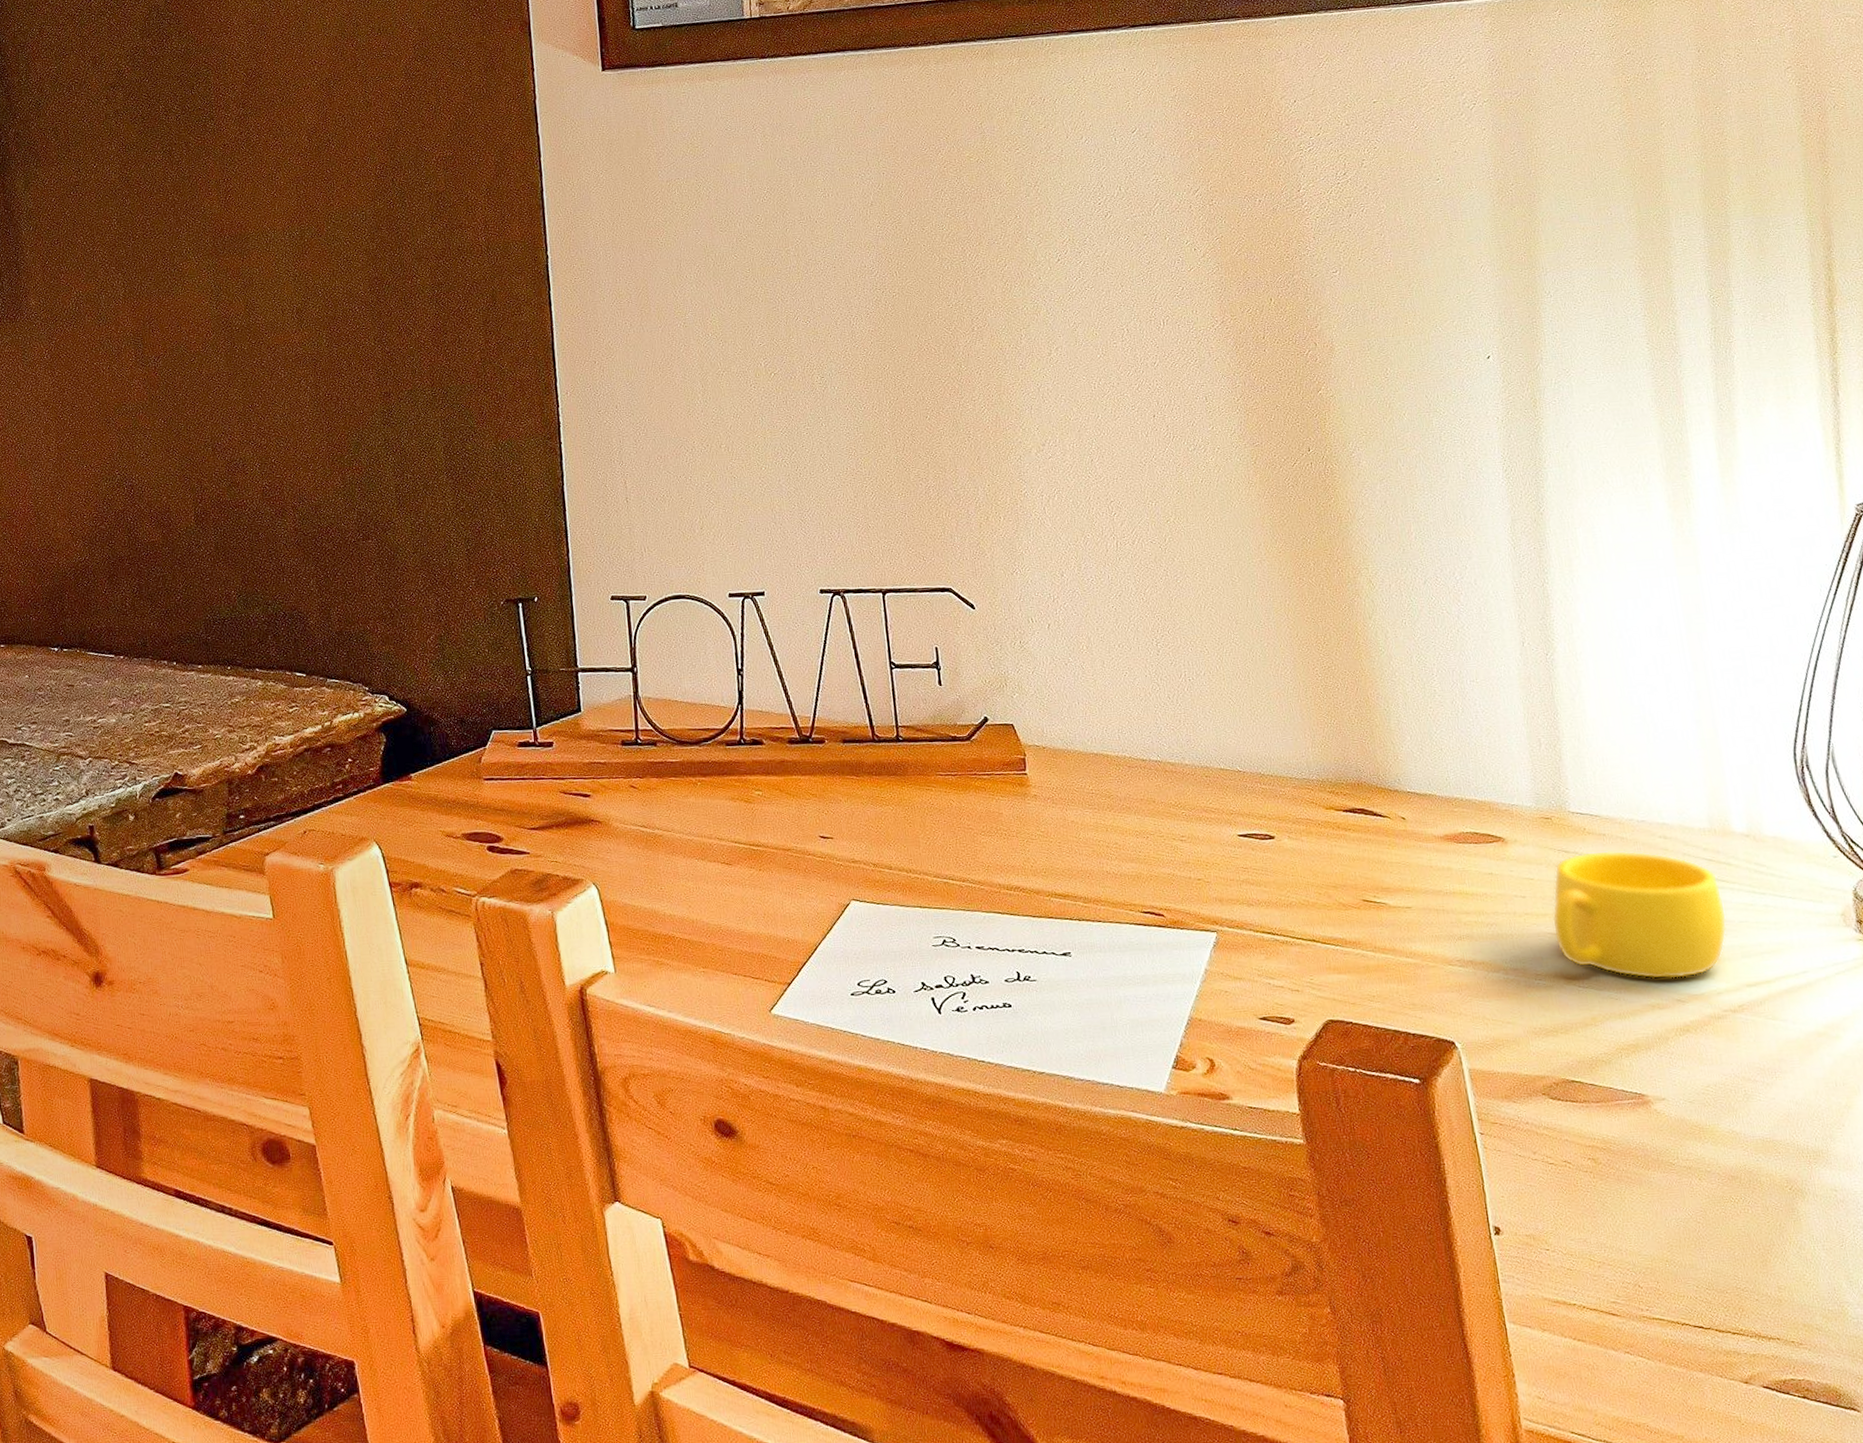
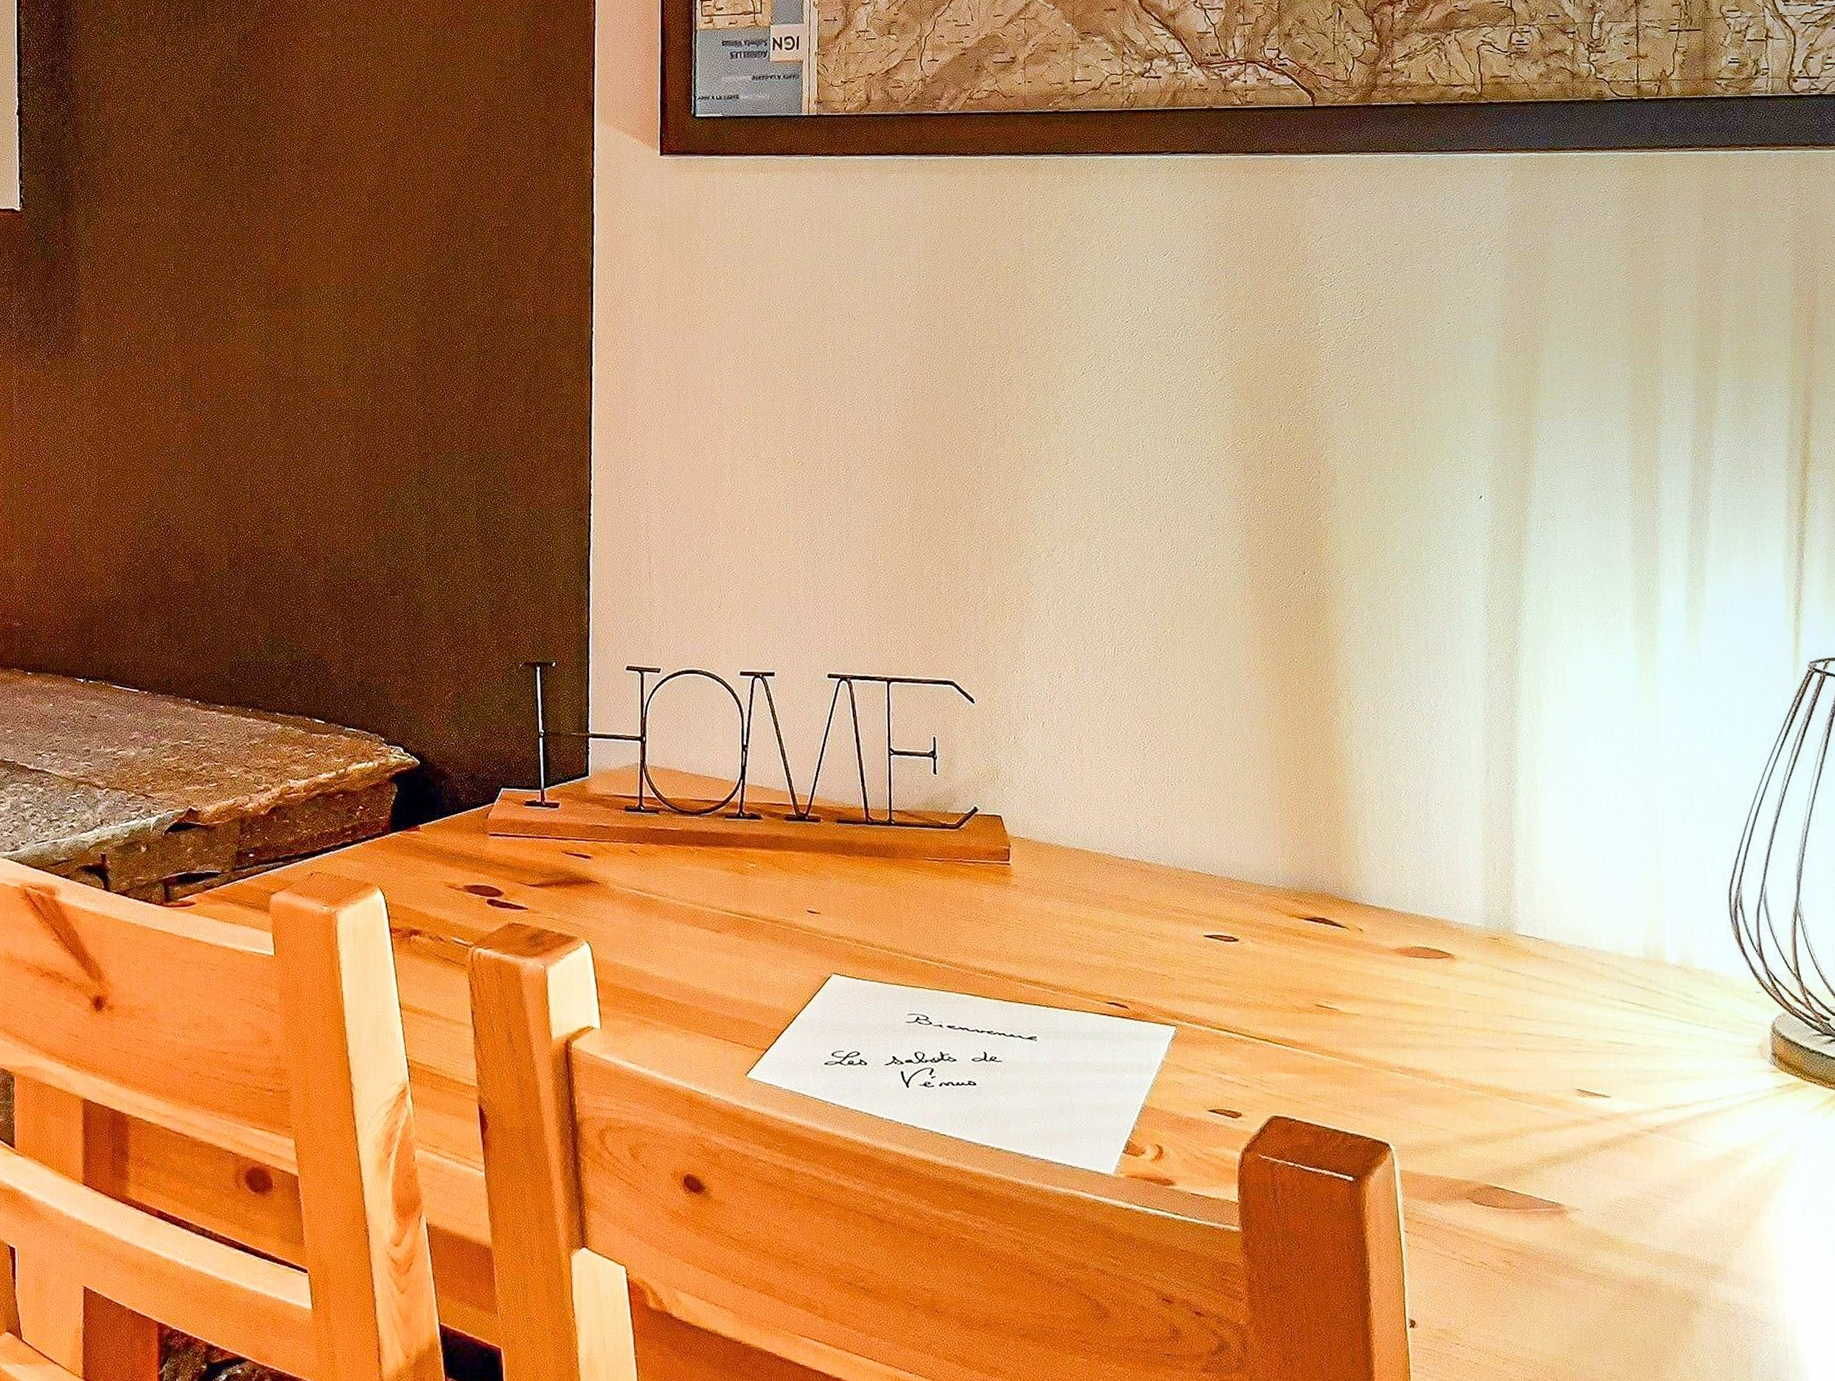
cup: present [1552,850,1727,979] -> none [1490,973,1653,1097]

